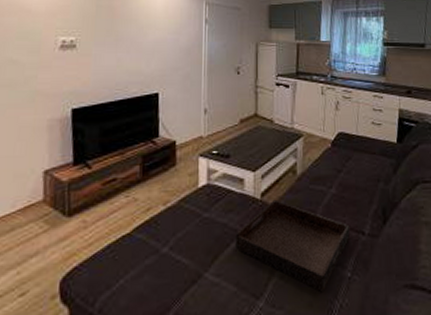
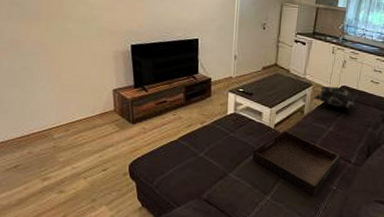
decorative pillow: none [307,135,362,162] -> present [314,86,360,108]

